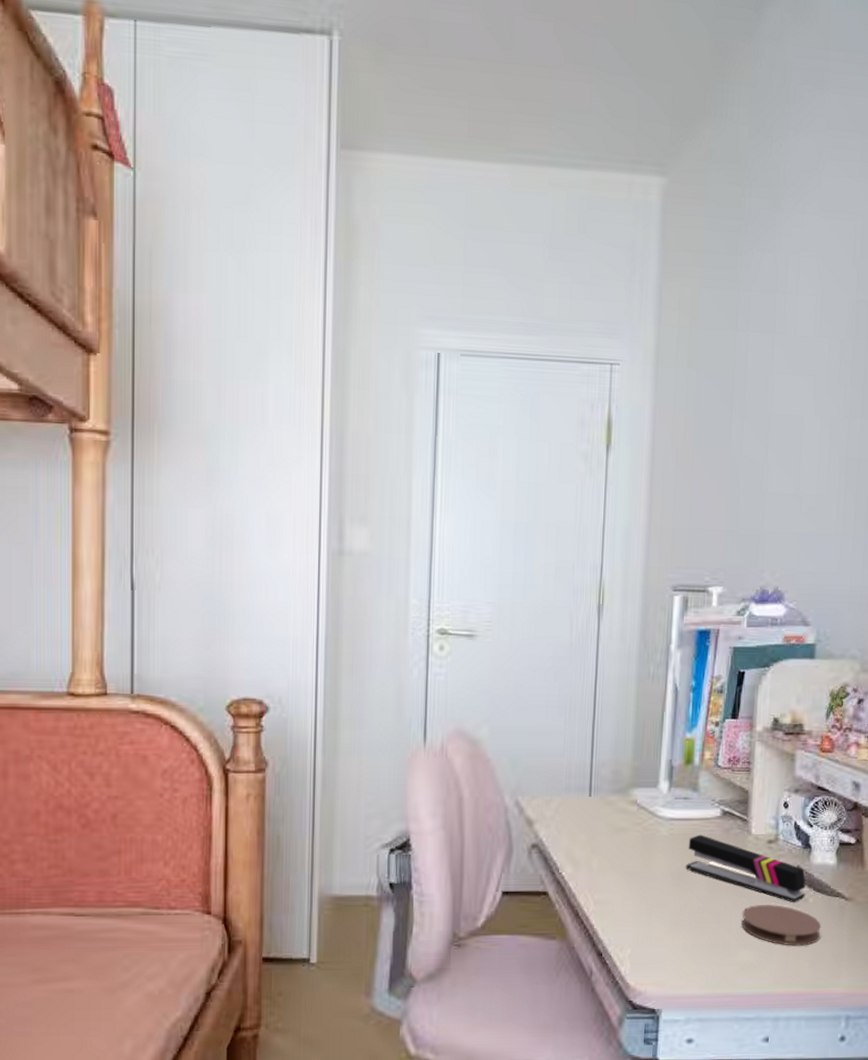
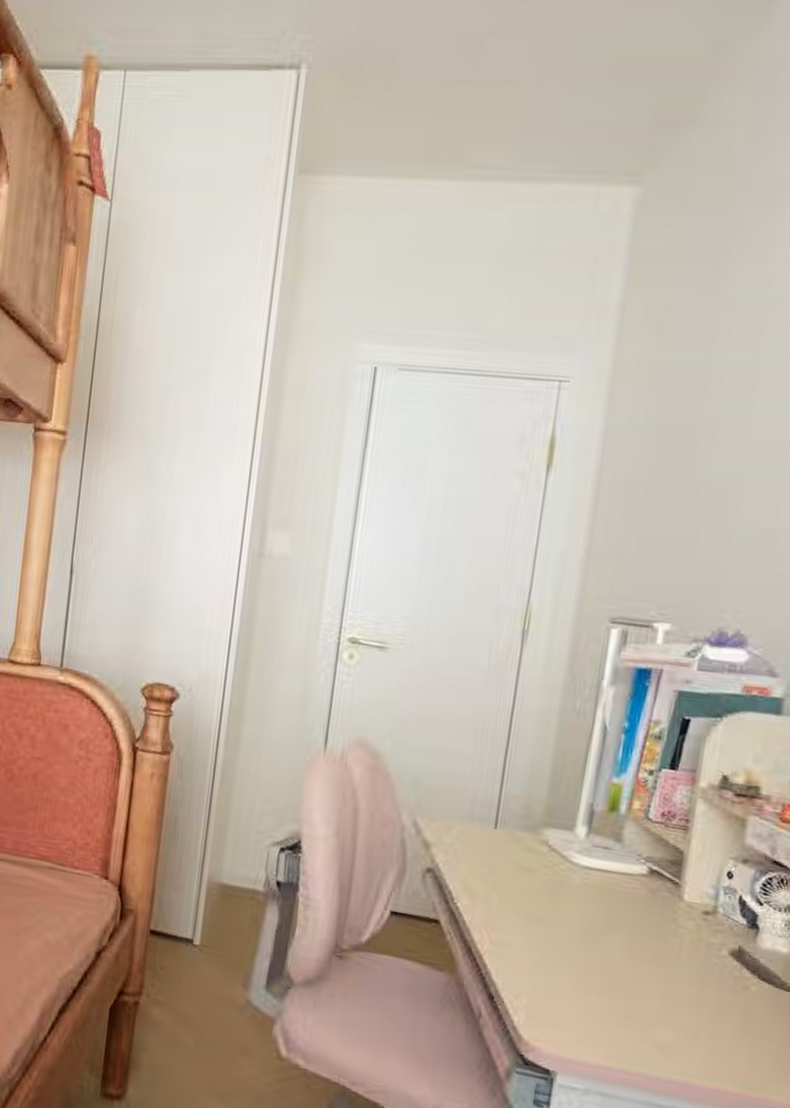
stapler: present [686,834,806,902] -> none [599,890,749,988]
coaster: present [741,904,822,946] -> none [662,979,765,1040]

